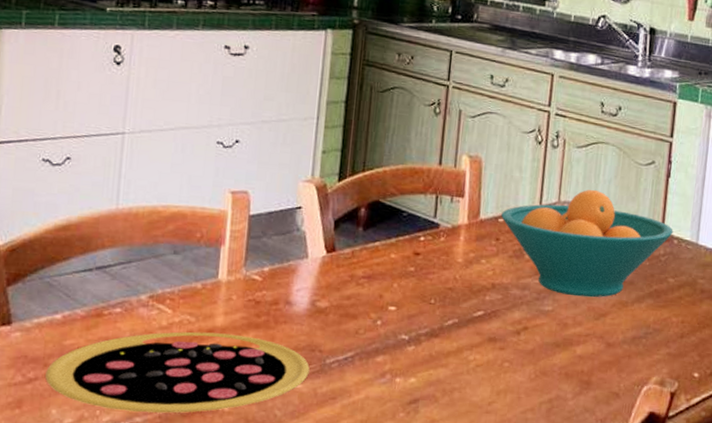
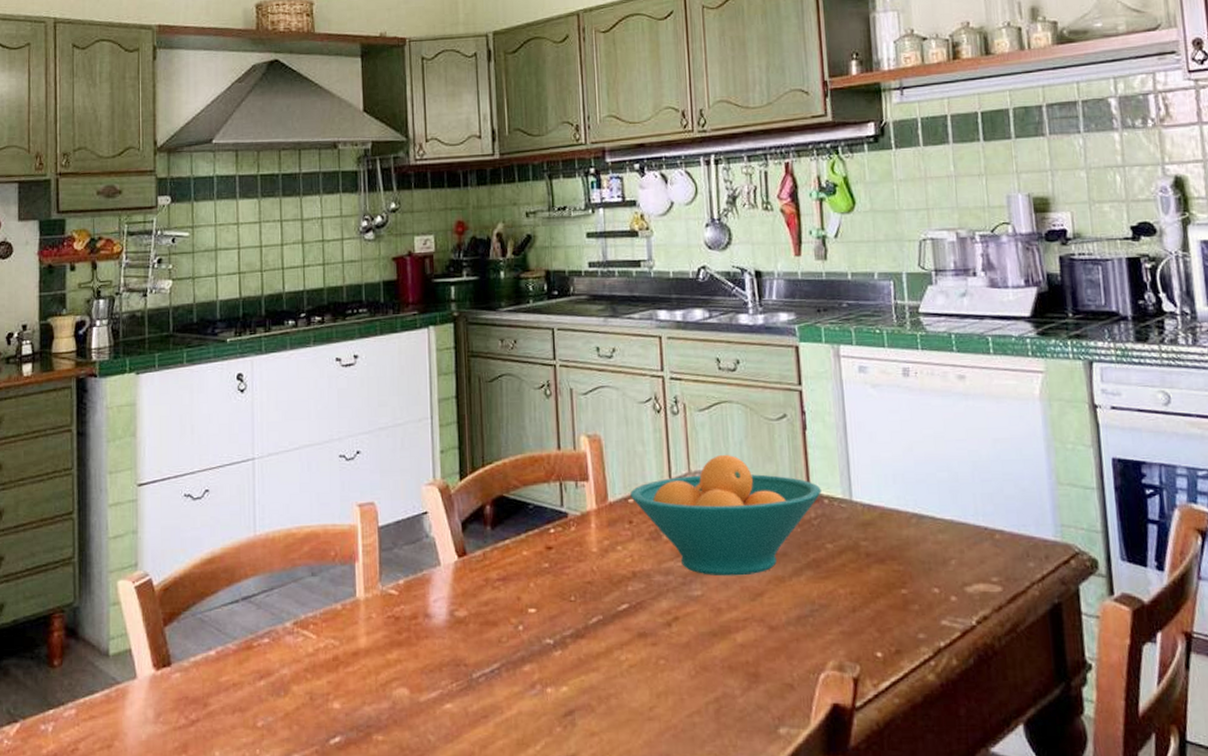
pizza: present [45,331,310,413] -> none [206,655,457,748]

